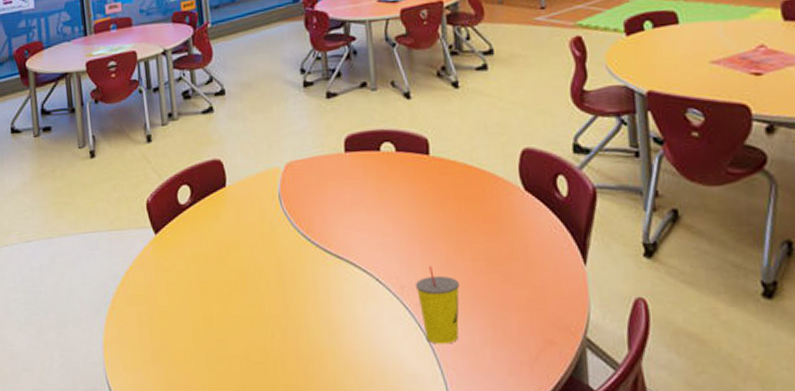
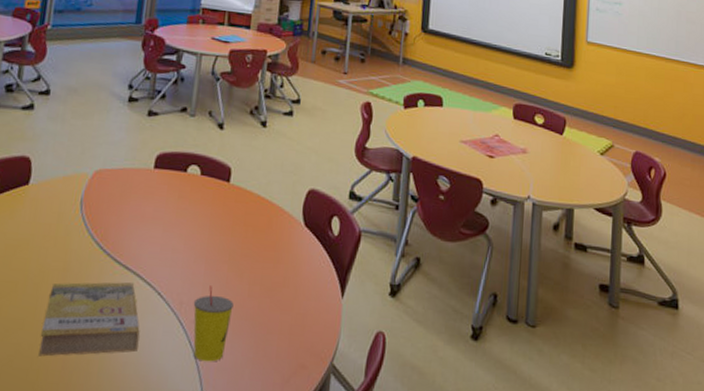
book: none [269,270,367,350] -> present [39,281,140,357]

